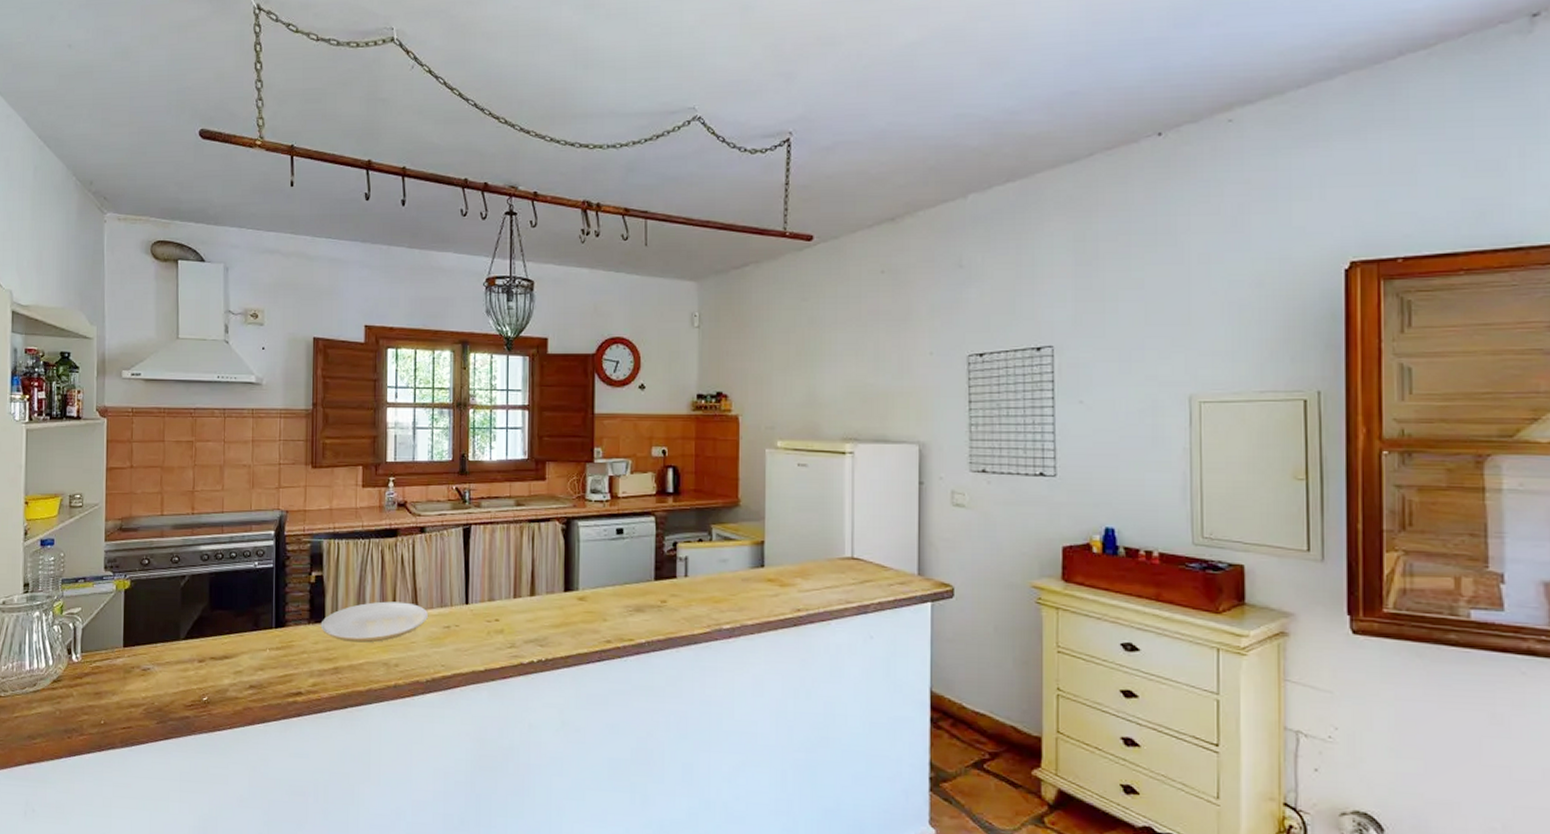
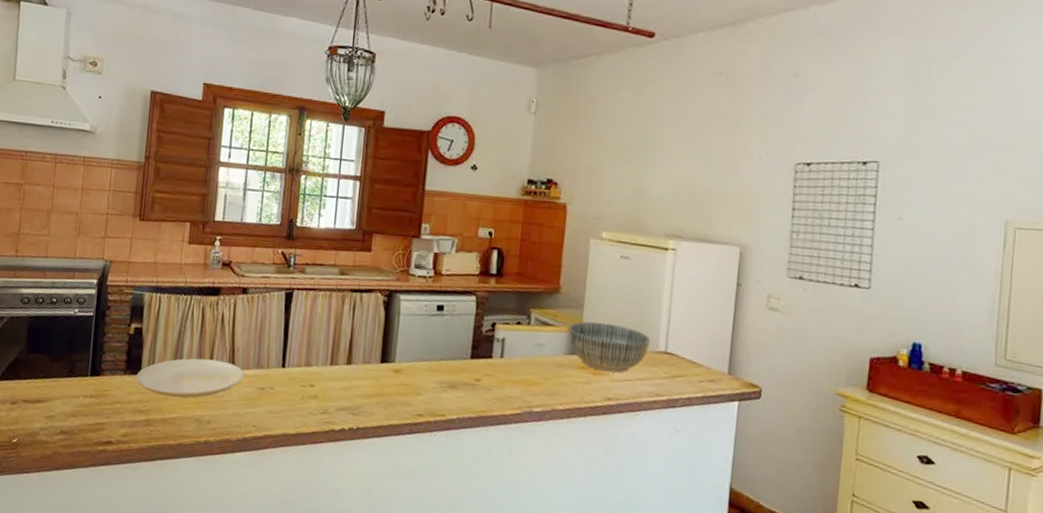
bowl: none [750,532,836,583] -> present [567,321,651,373]

